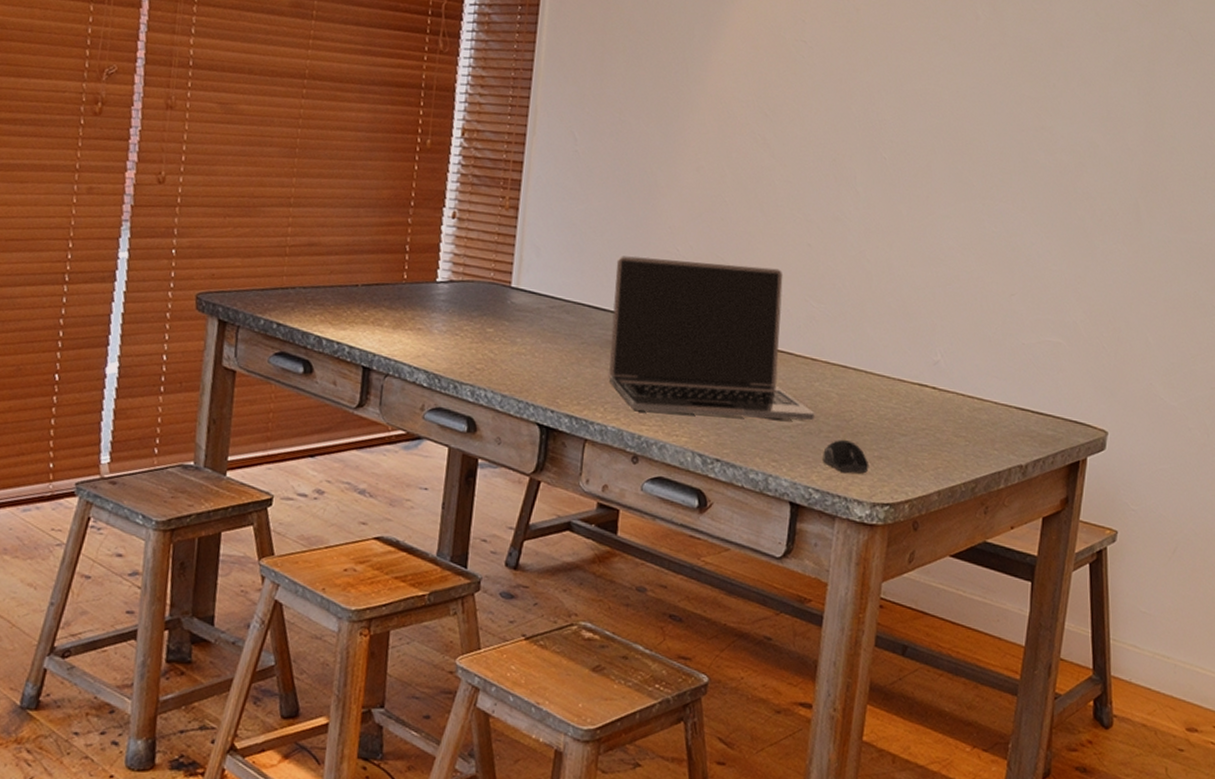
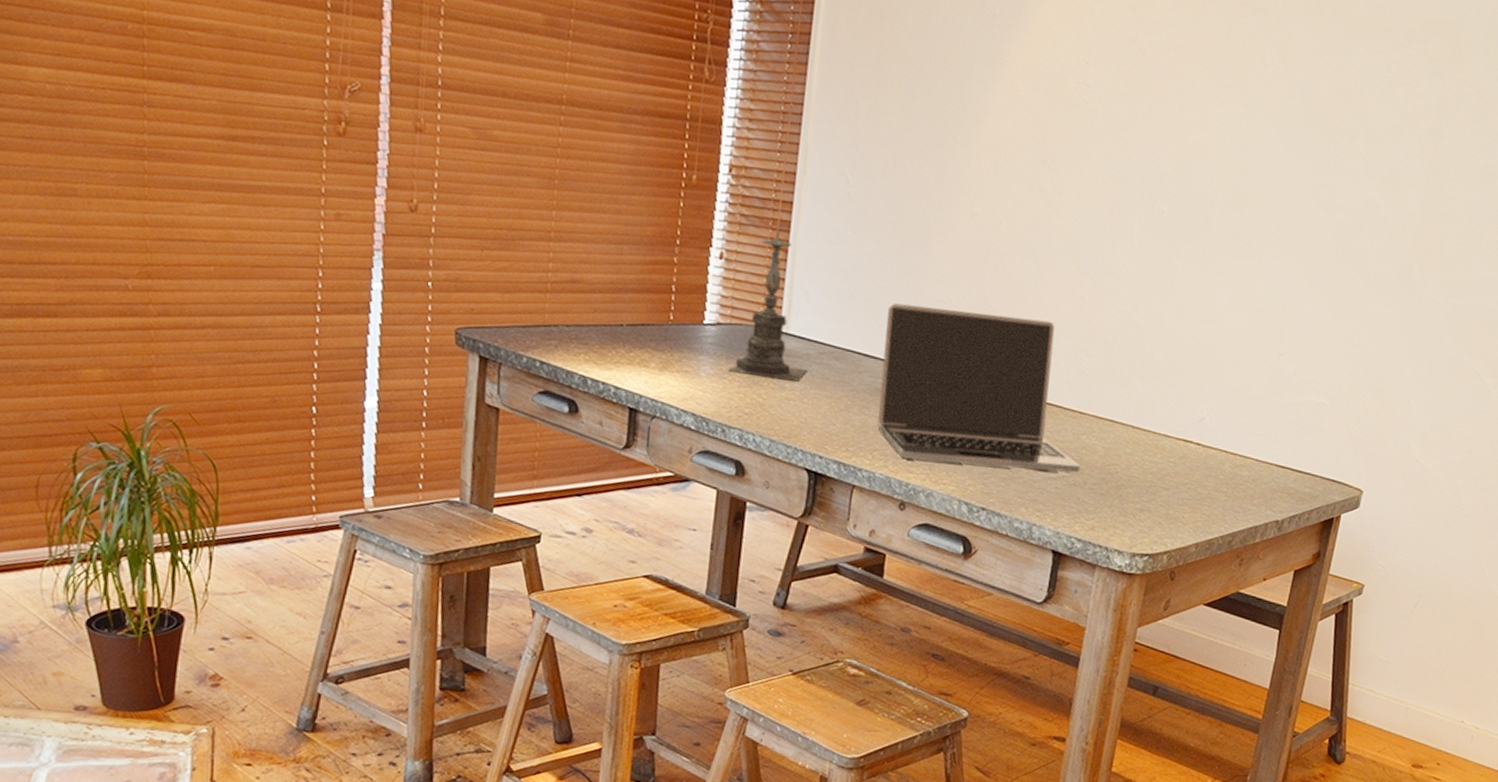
candle holder: none [460,178,538,336] -> present [728,218,807,382]
computer mouse: present [822,439,869,474] -> none [1086,491,1131,525]

